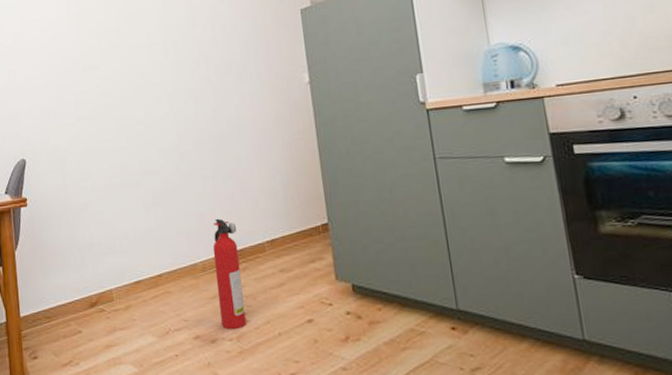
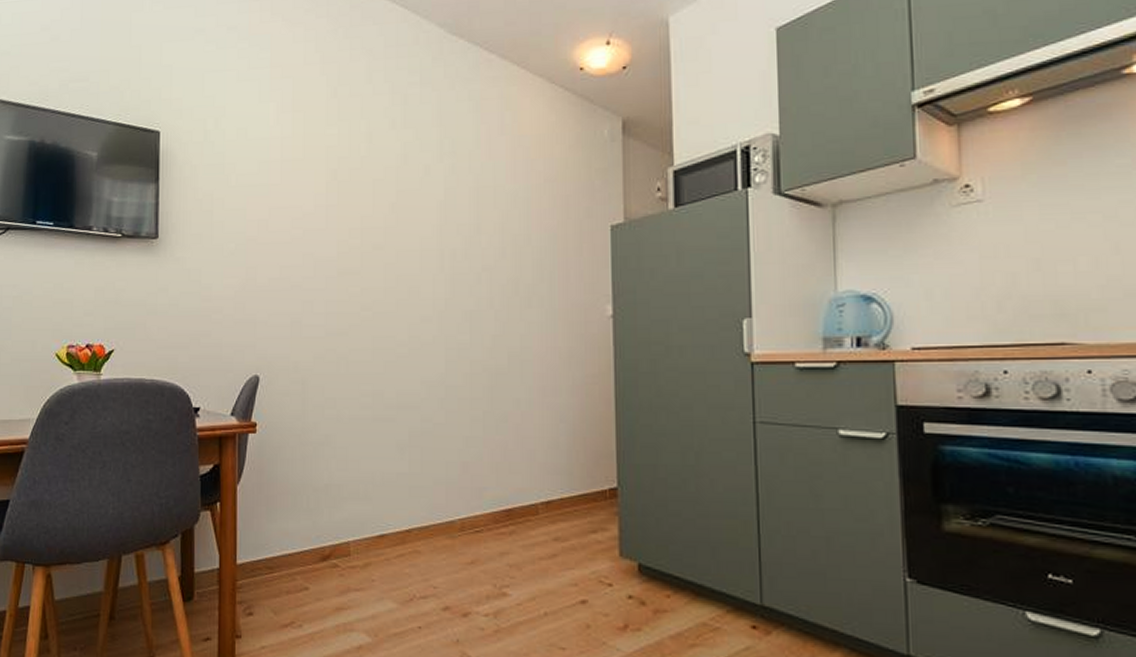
fire extinguisher: present [212,218,247,329] -> none [475,469,508,603]

